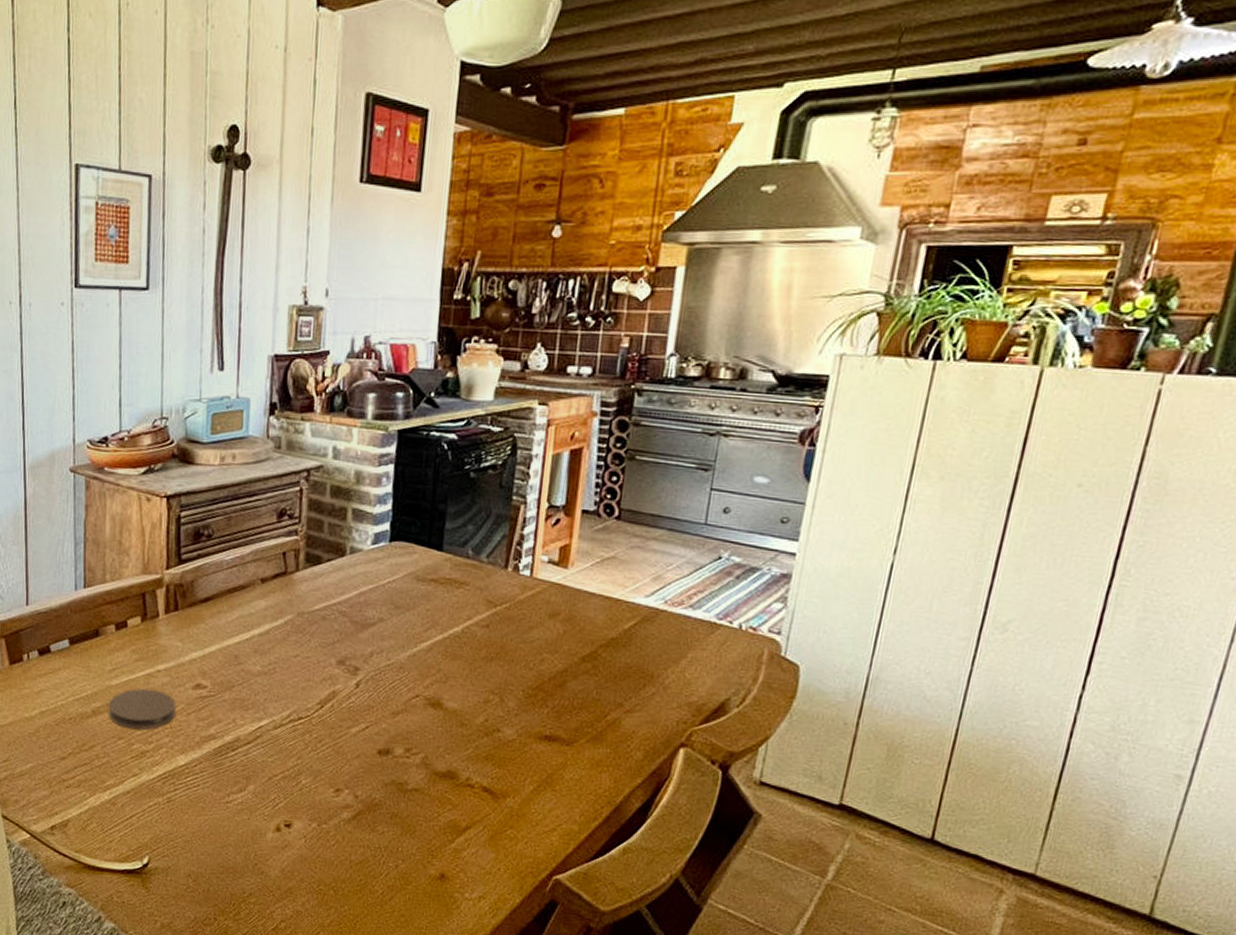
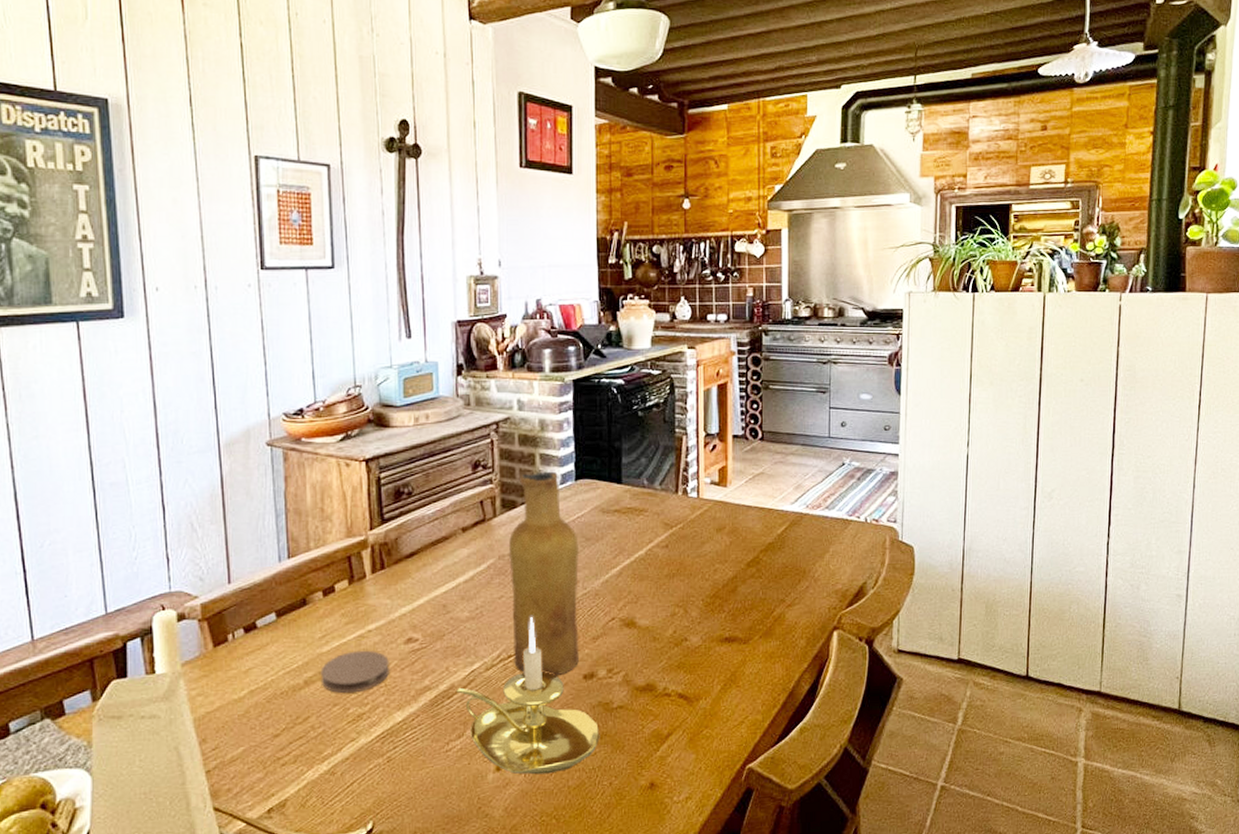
candle holder: none [242,680,390,845] -> present [456,616,600,775]
vase: none [304,528,387,747] -> present [508,471,580,676]

